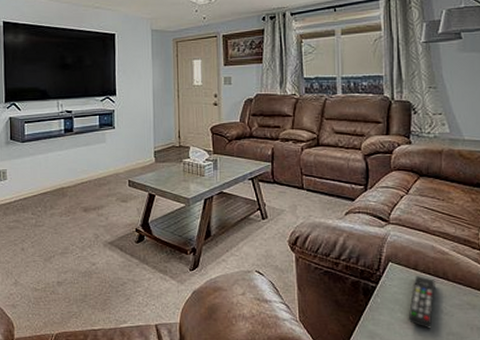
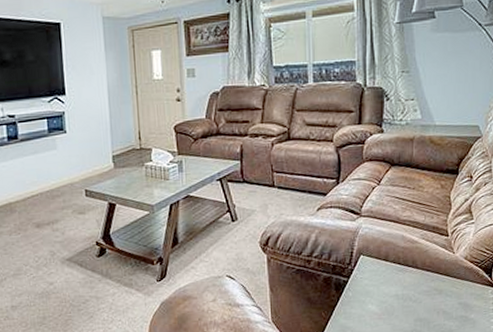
remote control: present [408,276,435,329] -> none [378,266,405,317]

